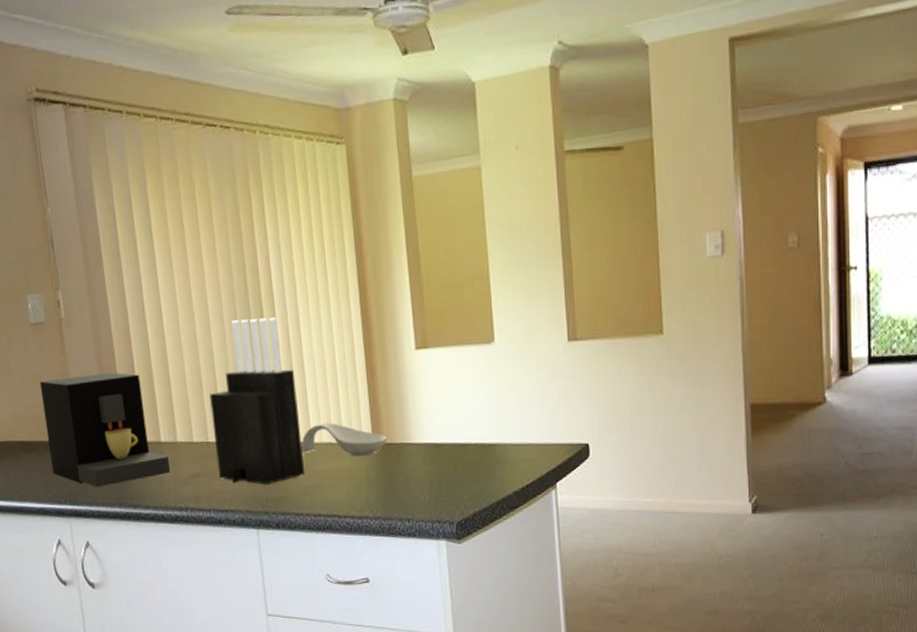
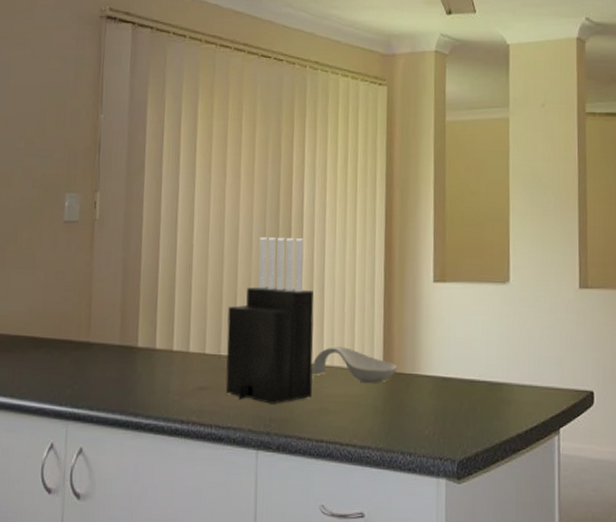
coffee maker: present [39,372,171,488] -> none [58,276,179,392]

